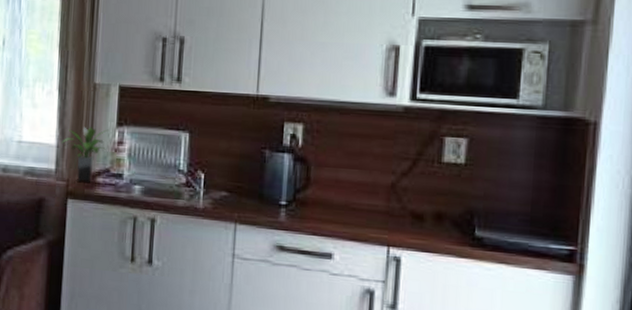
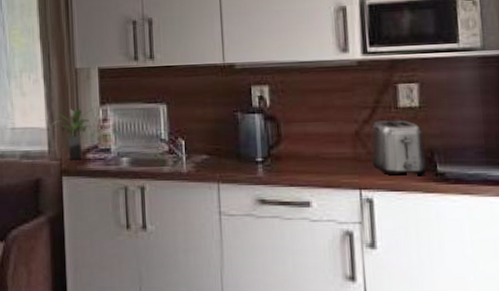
toaster: none [404,174,466,239] -> present [371,120,428,176]

